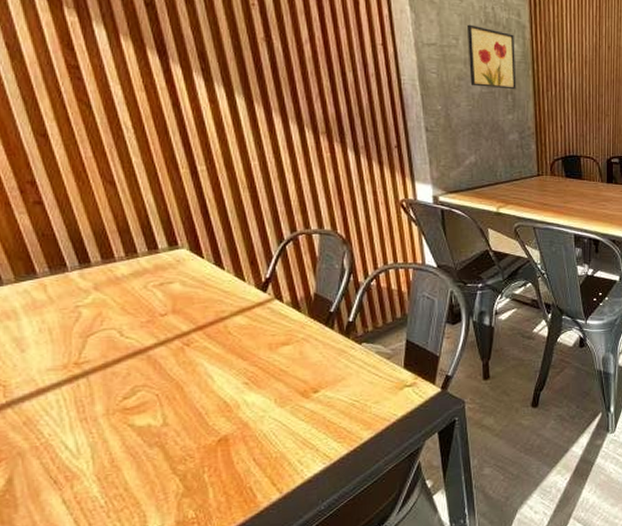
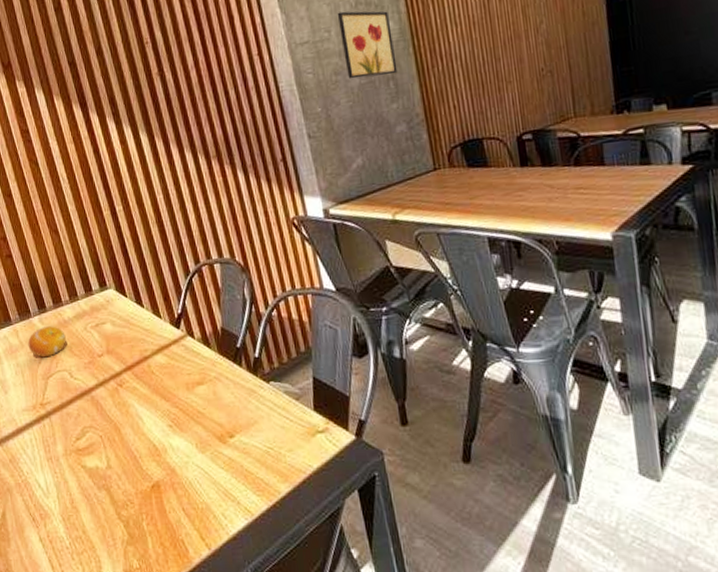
fruit: none [60,282,117,315] -> present [28,326,66,358]

